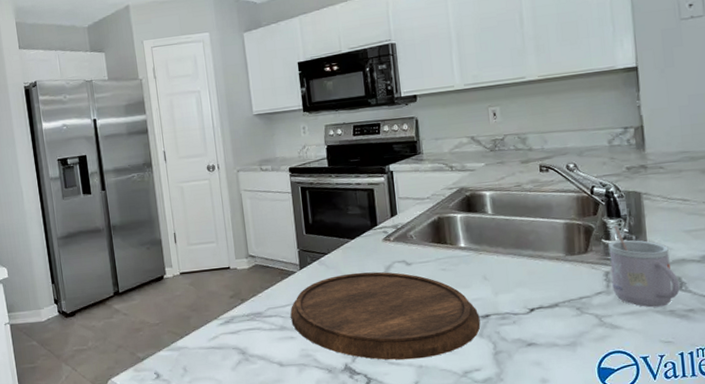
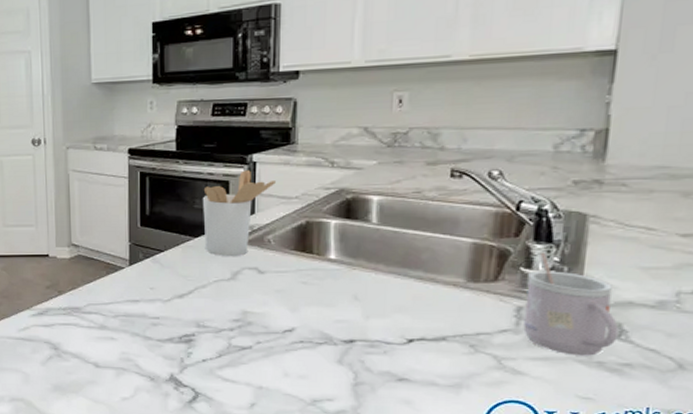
cutting board: present [290,271,481,360] -> none [113,275,342,379]
utensil holder: none [353,178,410,254] -> present [202,170,276,257]

